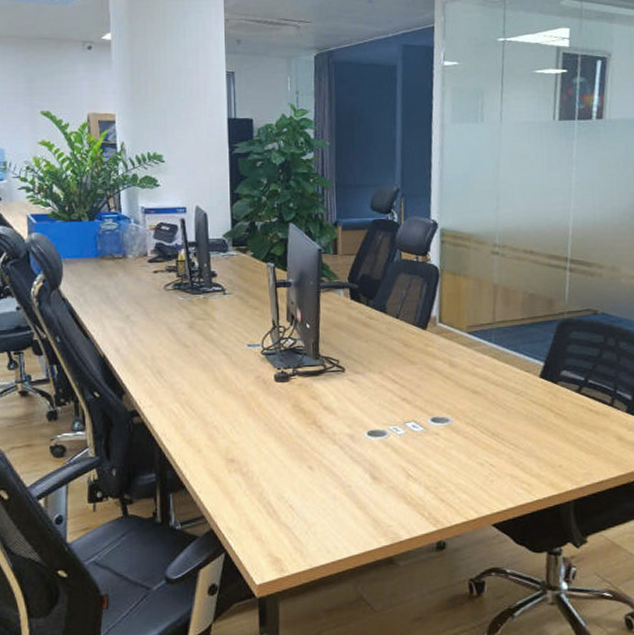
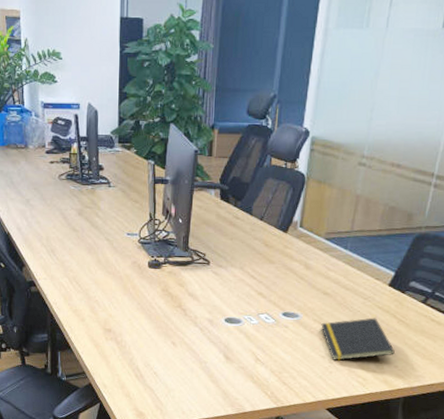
notepad: none [474,414,557,467] -> present [321,317,395,361]

